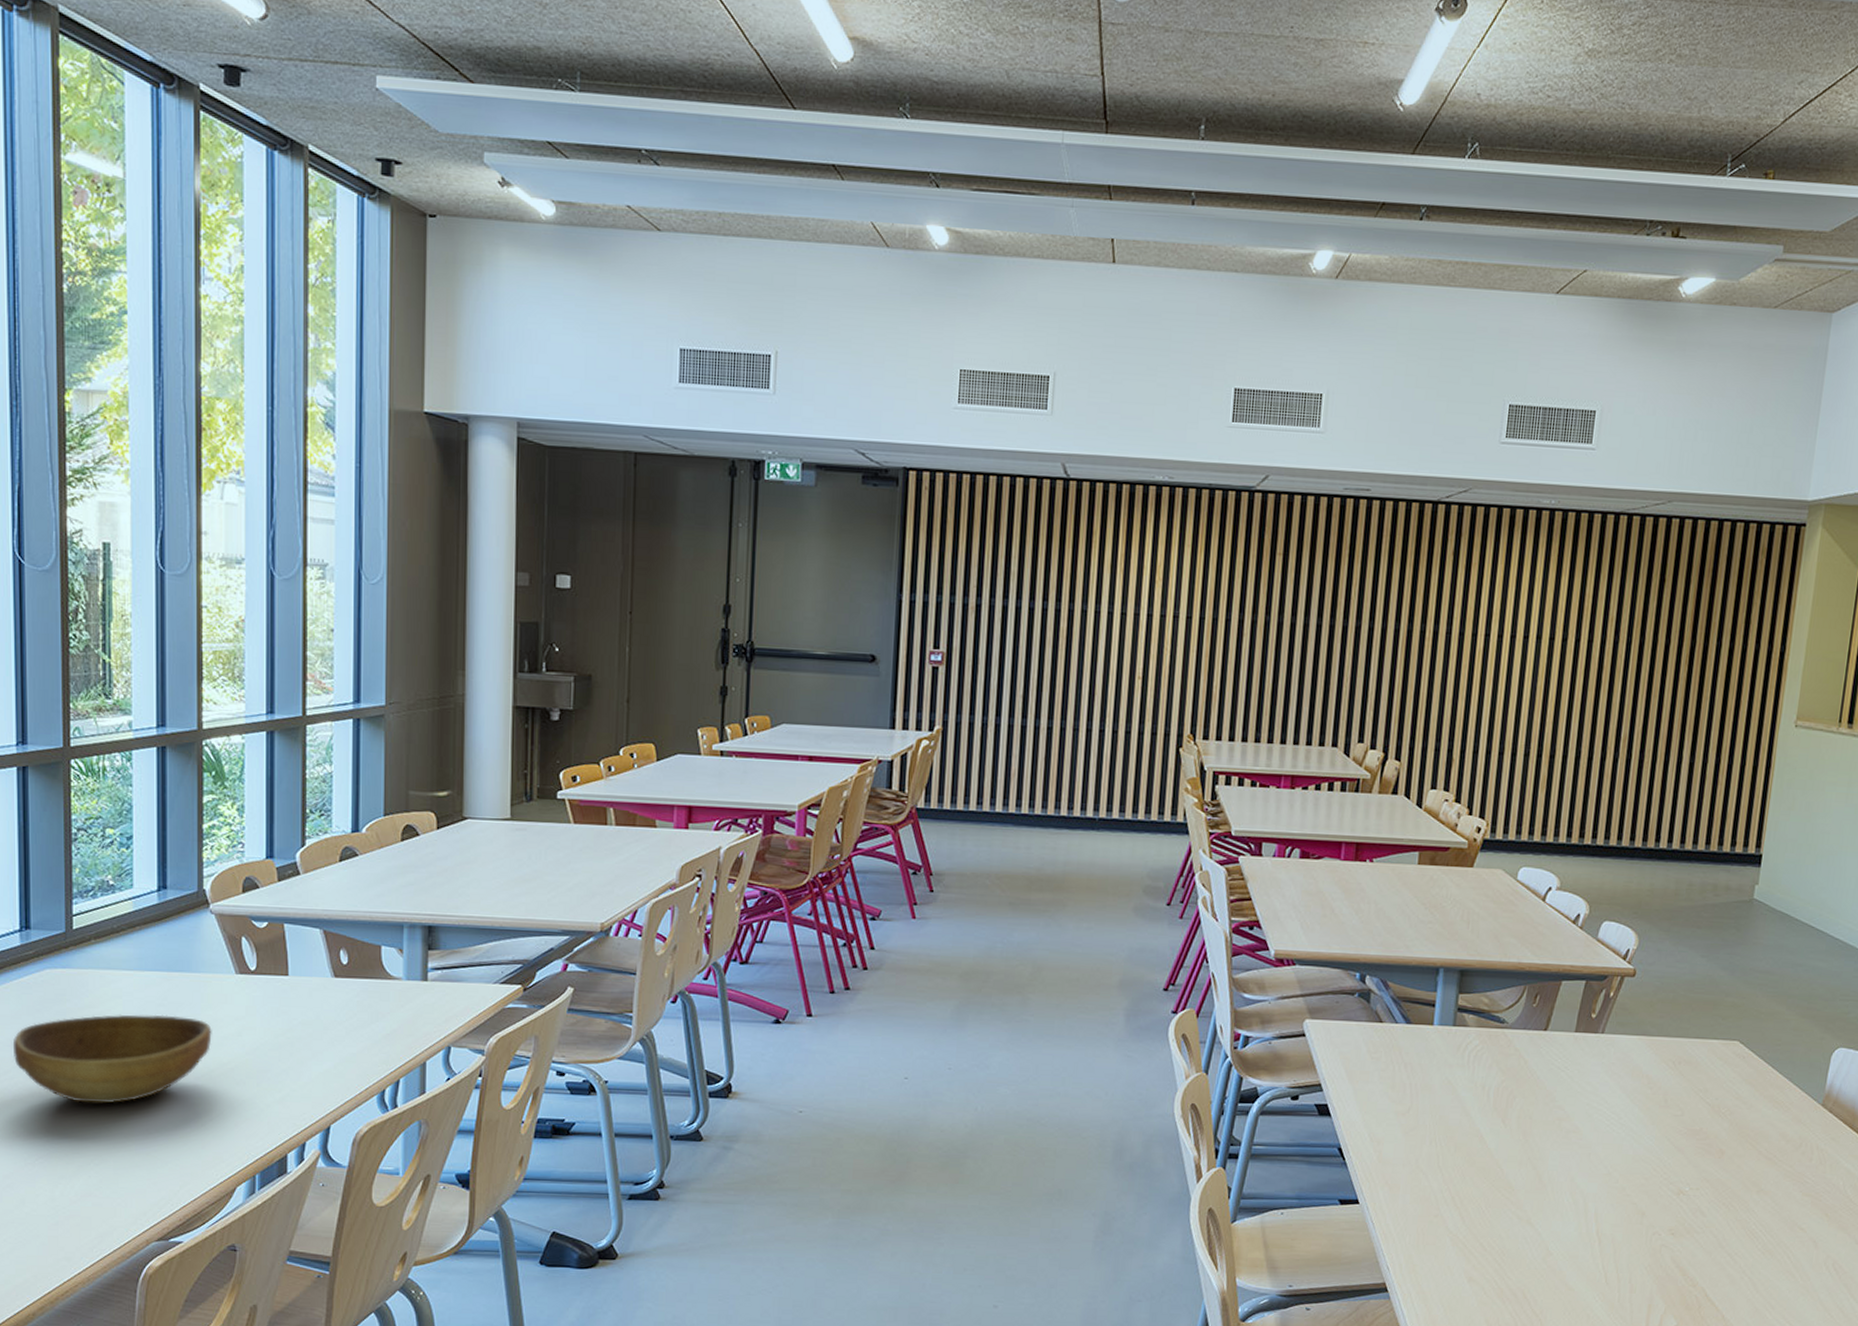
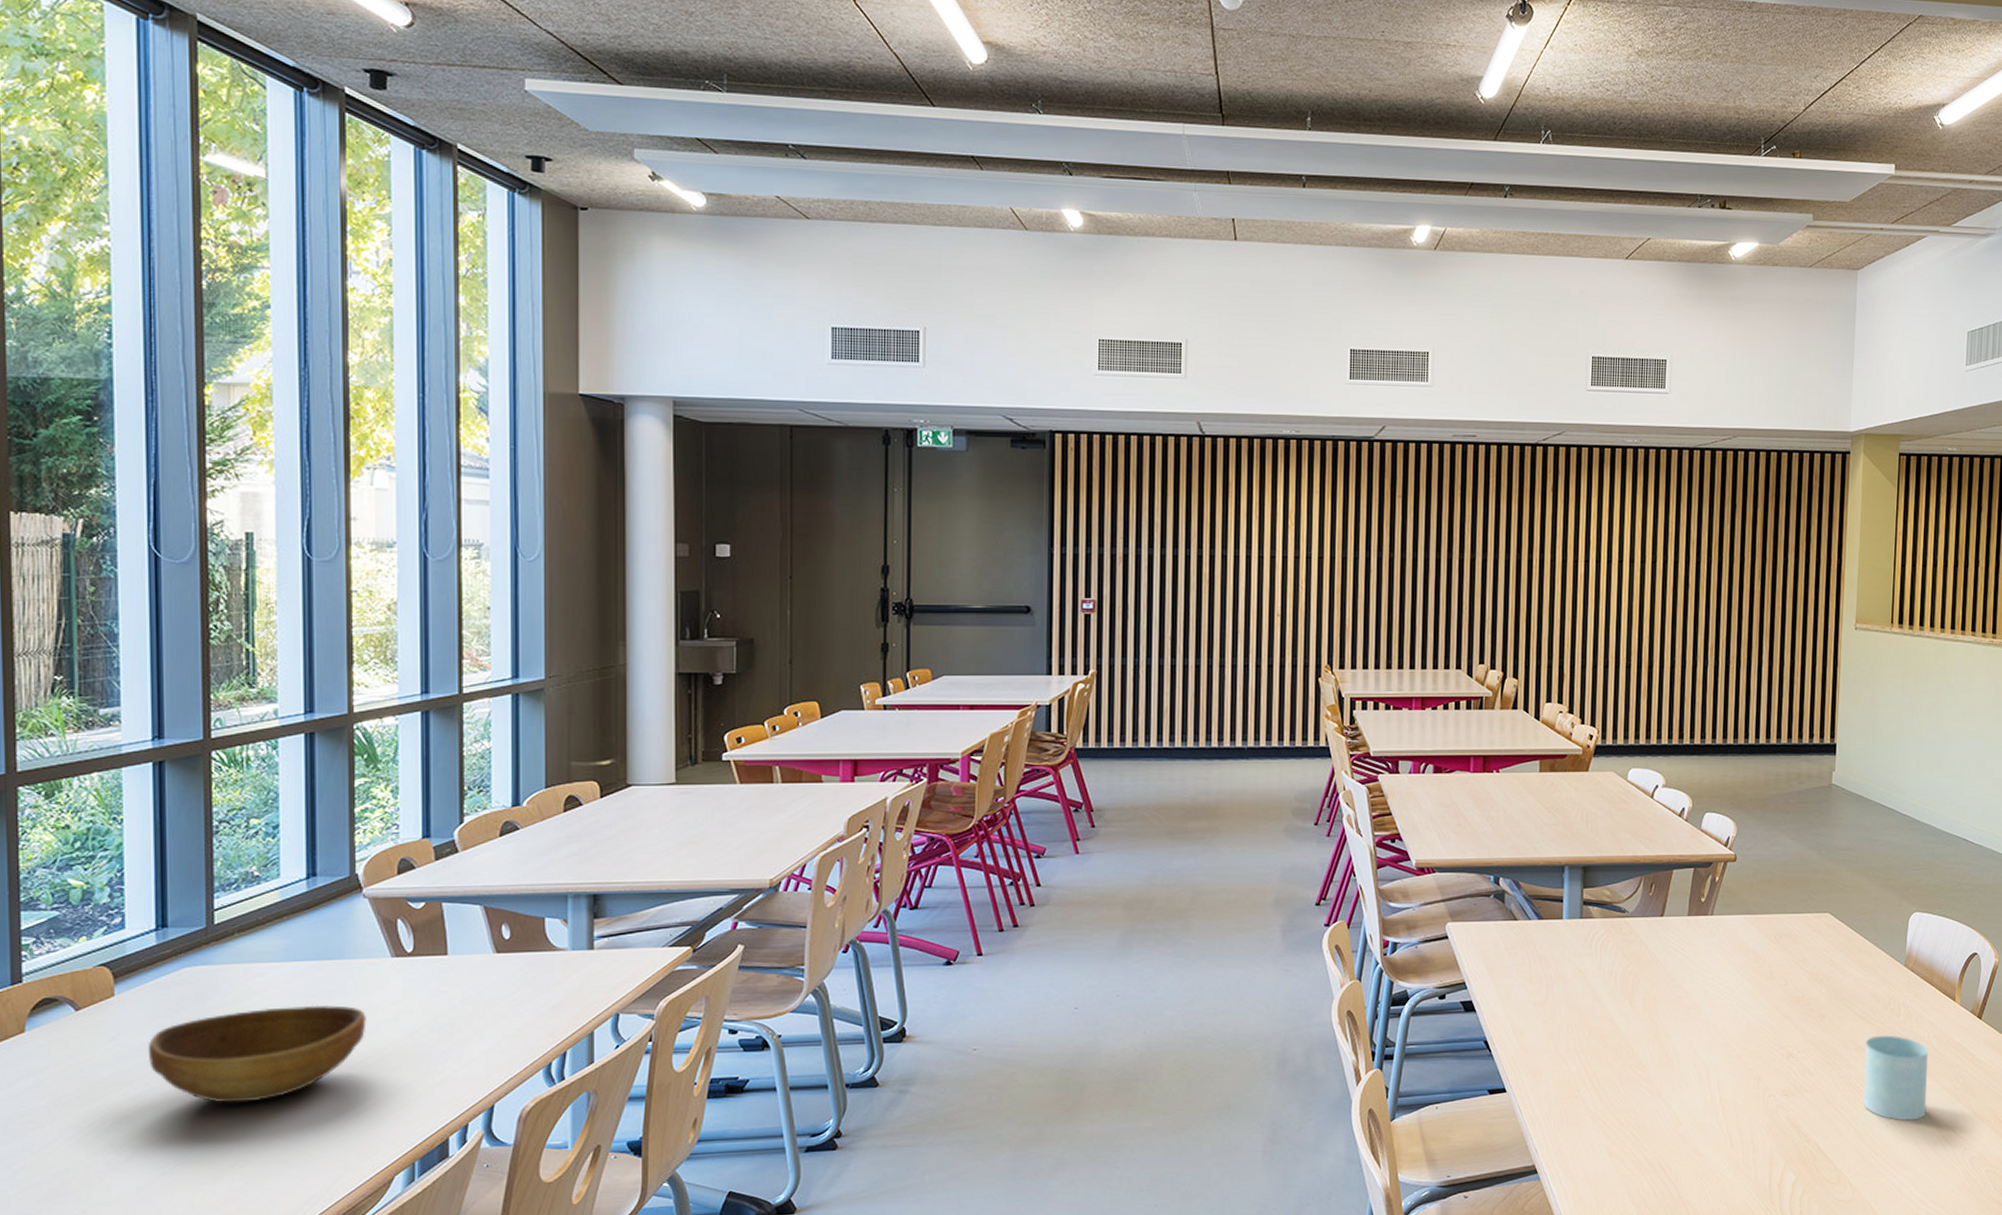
glass: none [1762,1179,1842,1275] -> present [1864,1035,1929,1121]

